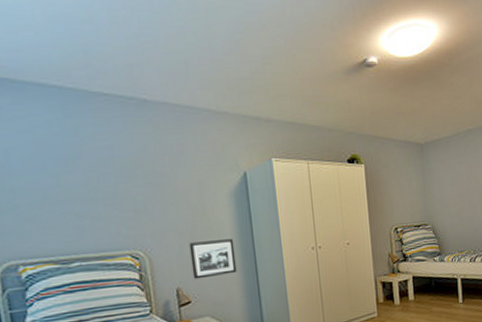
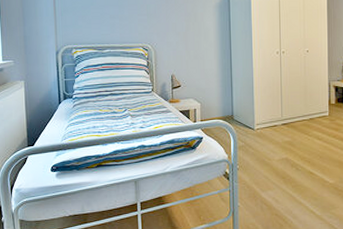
picture frame: present [189,239,237,280] -> none [183,40,216,69]

